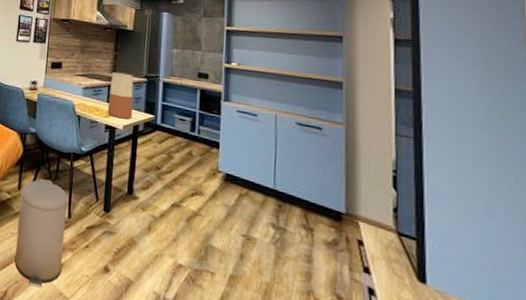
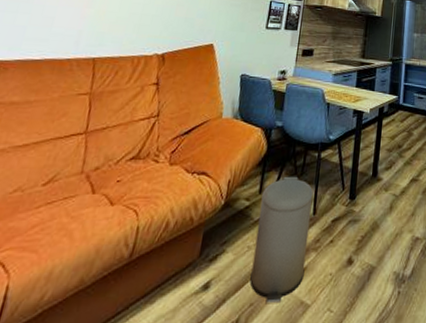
vase: present [107,71,134,120] -> none [356,56,381,102]

